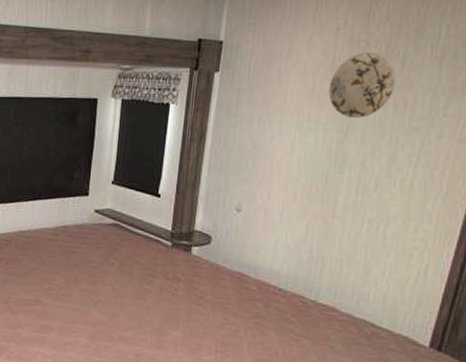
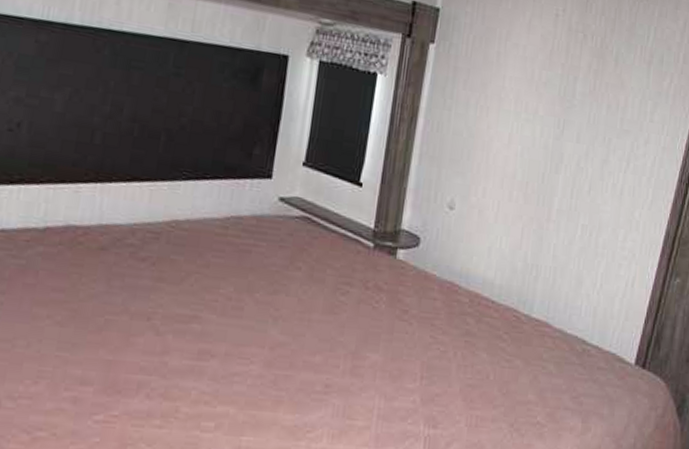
decorative plate: present [328,52,396,119] -> none [546,44,610,114]

